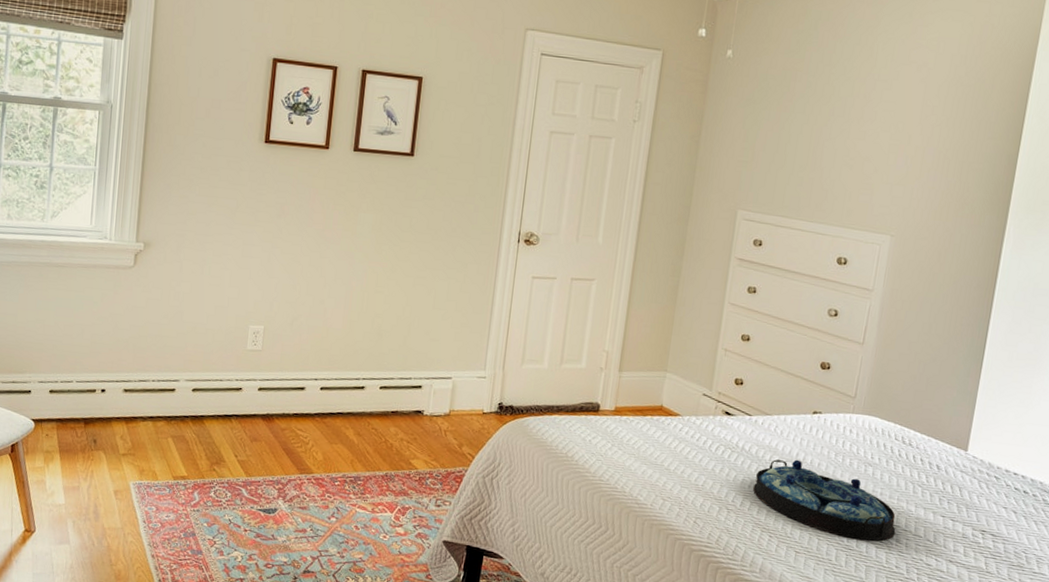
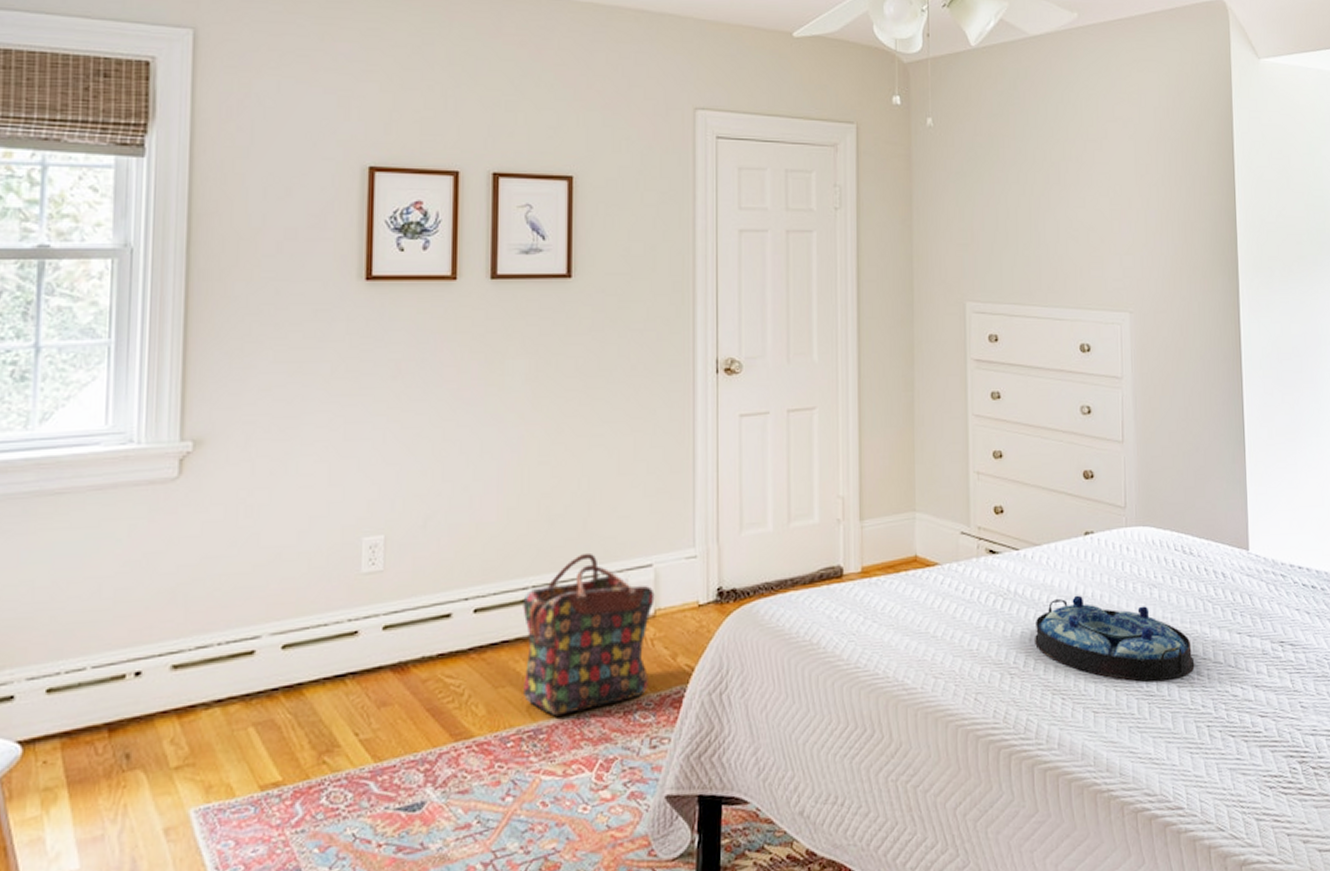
backpack: none [349,361,451,471] -> present [523,552,655,717]

